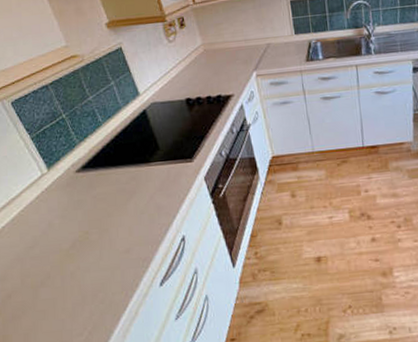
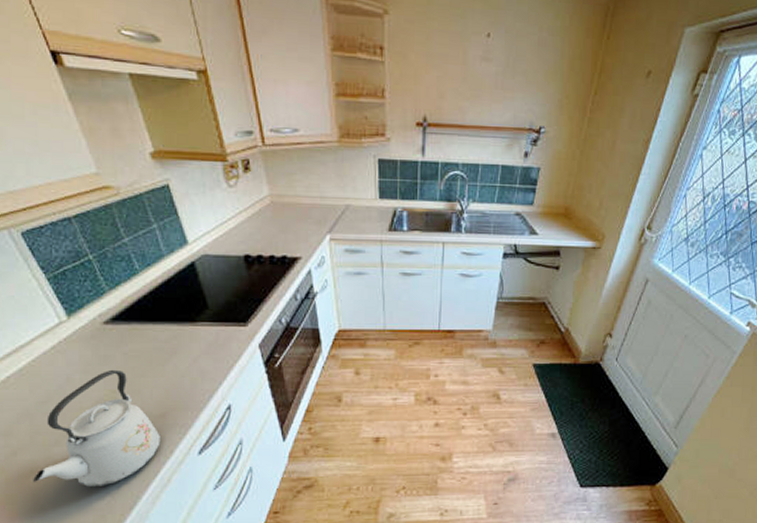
kettle: none [24,212,127,325] -> present [33,369,160,488]

